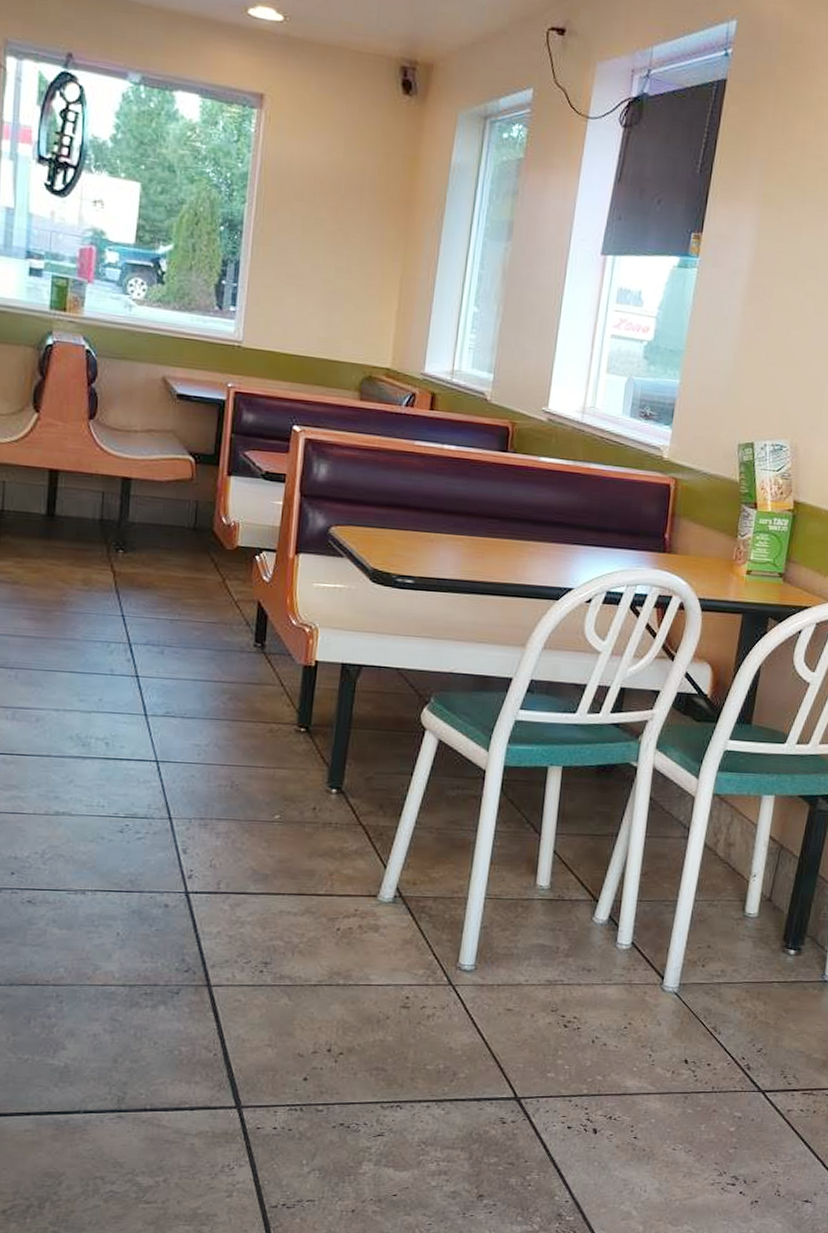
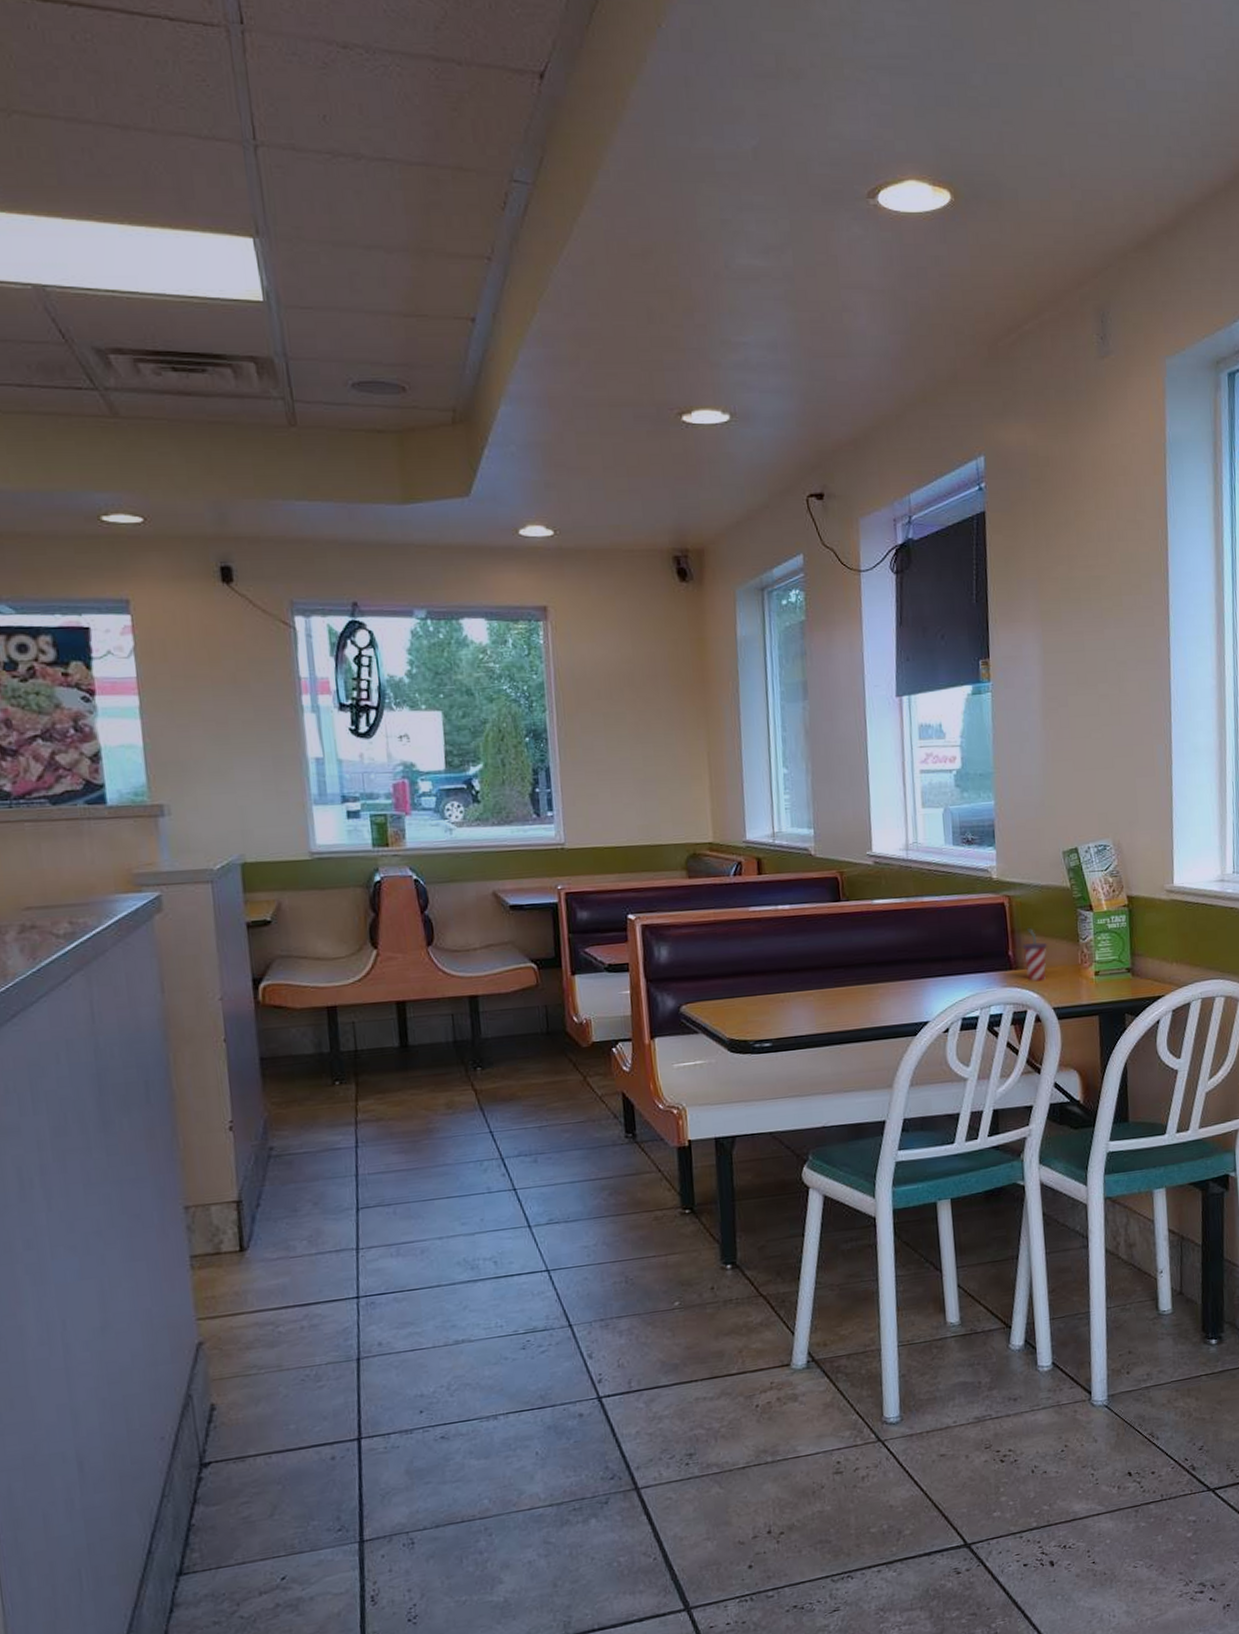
beverage cup: none [679,514,706,571] -> present [1022,927,1048,982]

